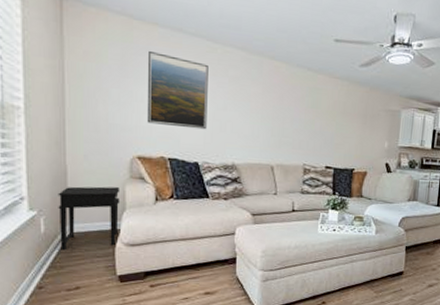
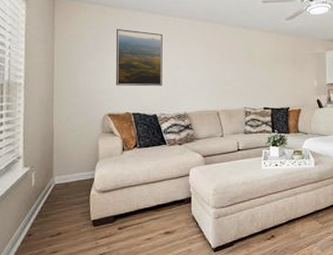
side table: present [58,186,120,251] -> none [46,142,95,200]

